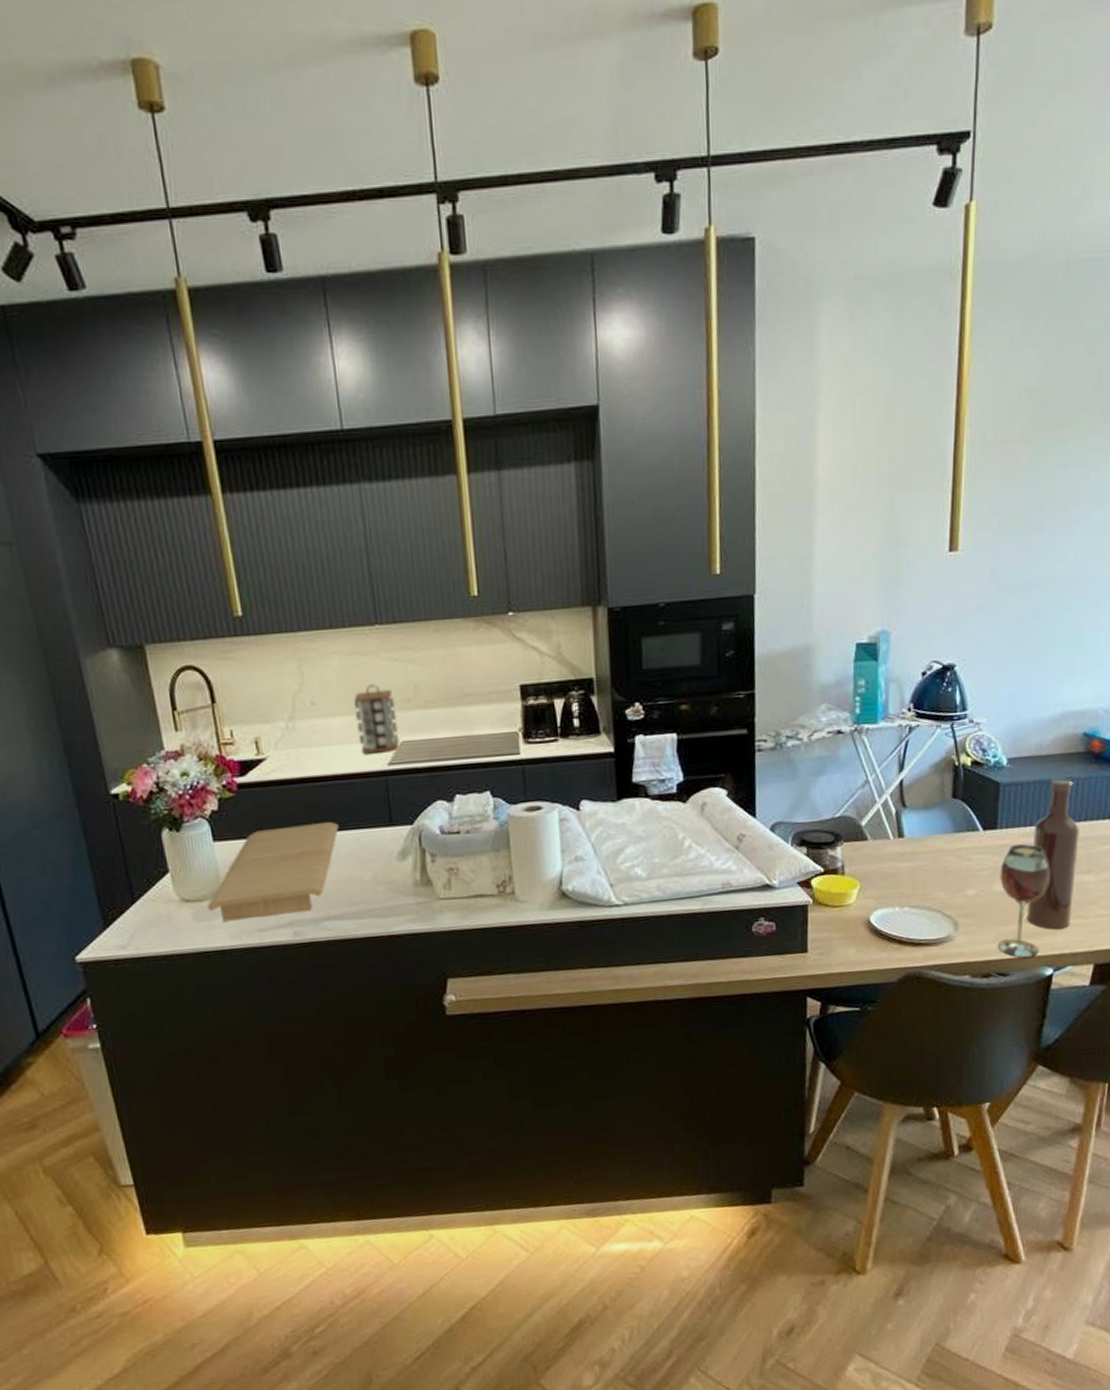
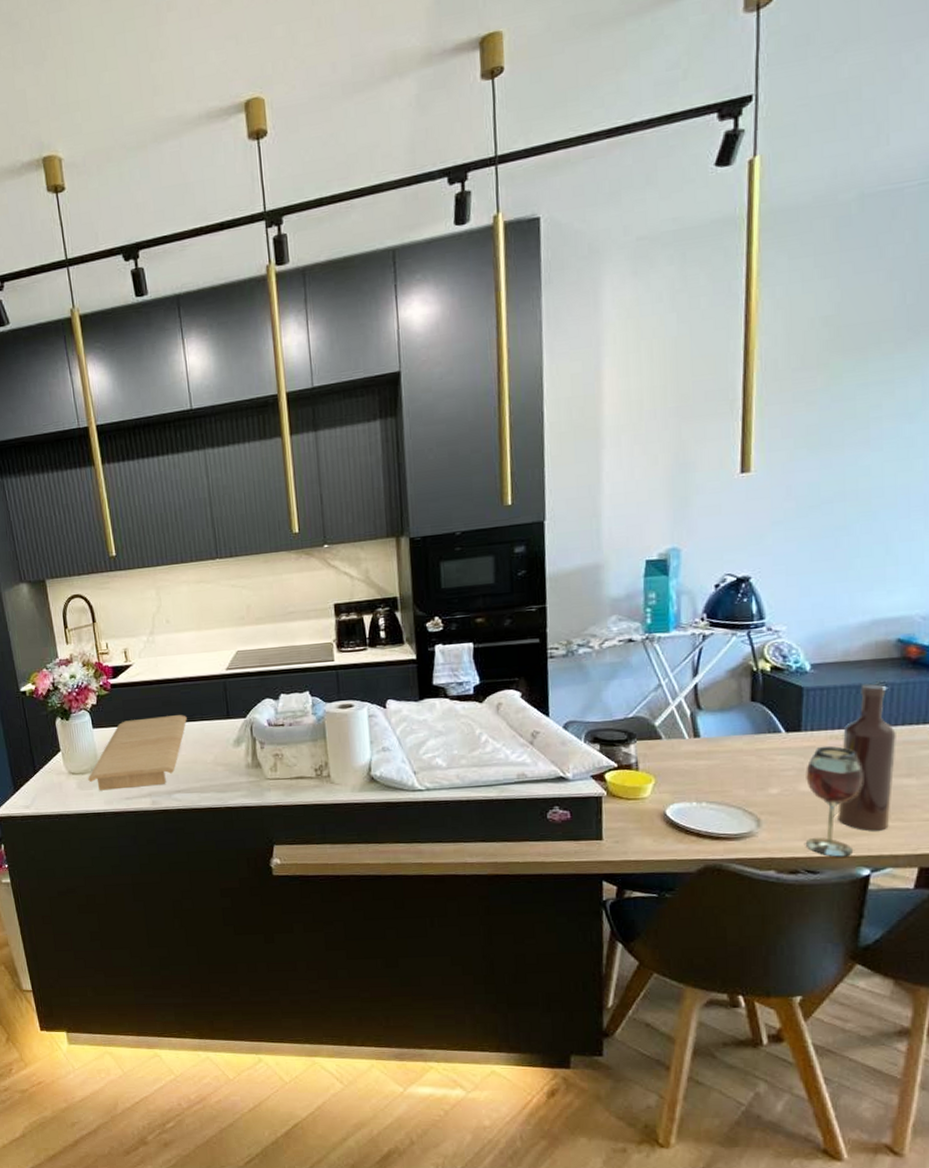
spice rack: present [354,684,399,754] -> none [200,605,235,661]

